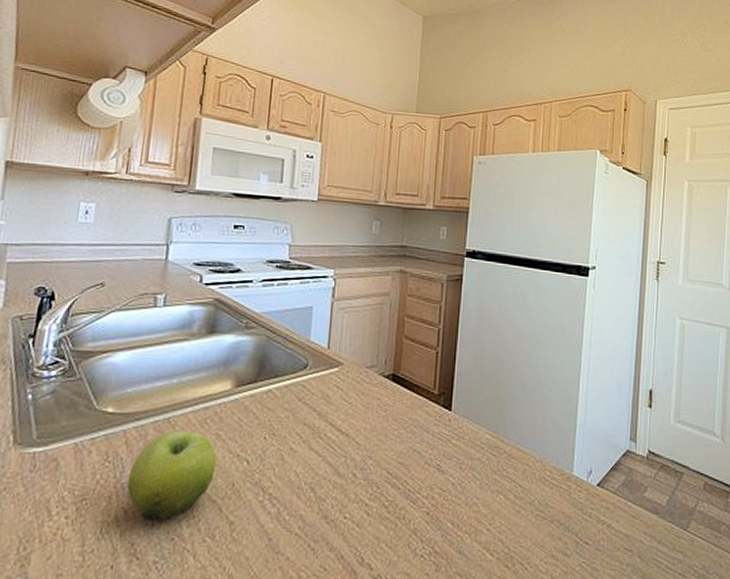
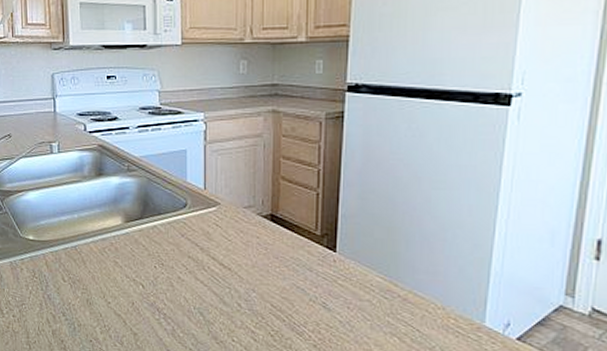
fruit: present [126,430,216,521] -> none [51,256,117,326]

